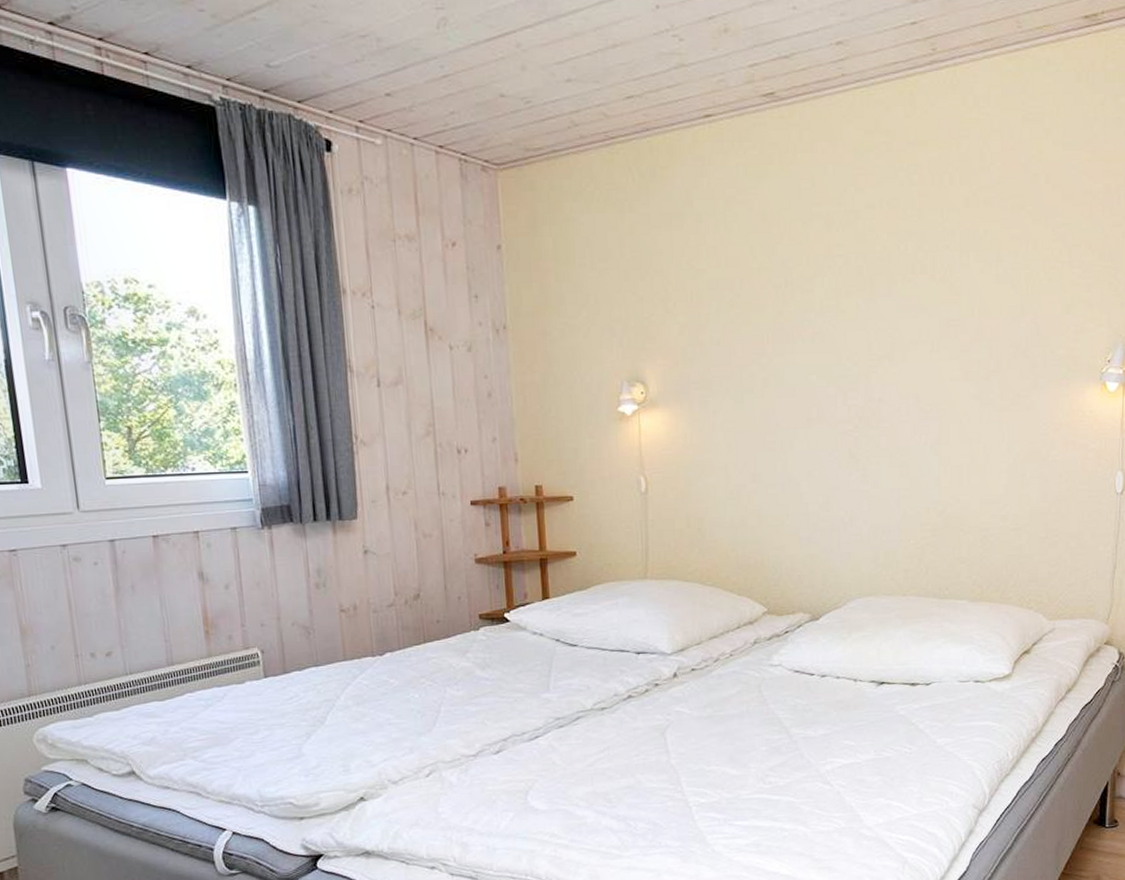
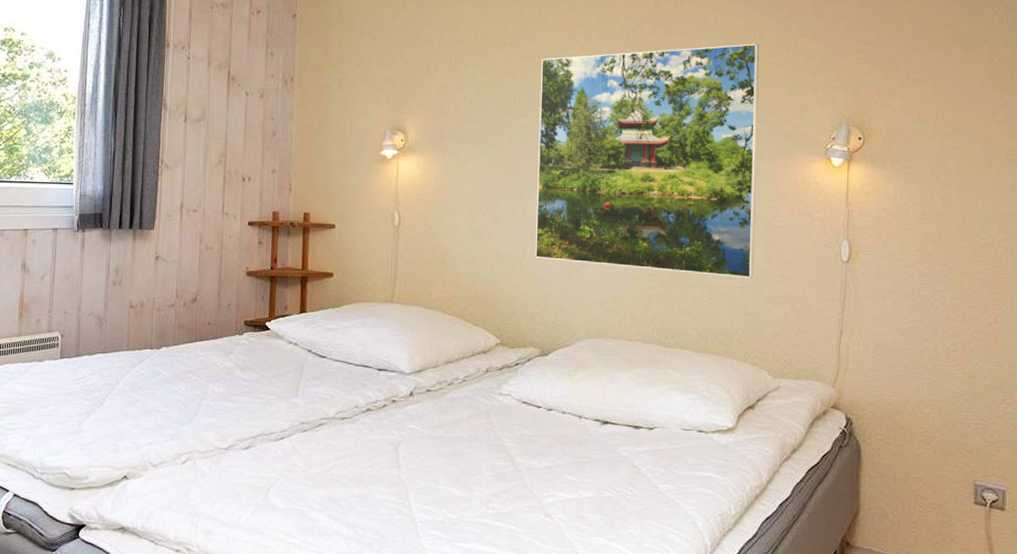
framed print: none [795,257,1032,520] -> present [534,44,759,278]

